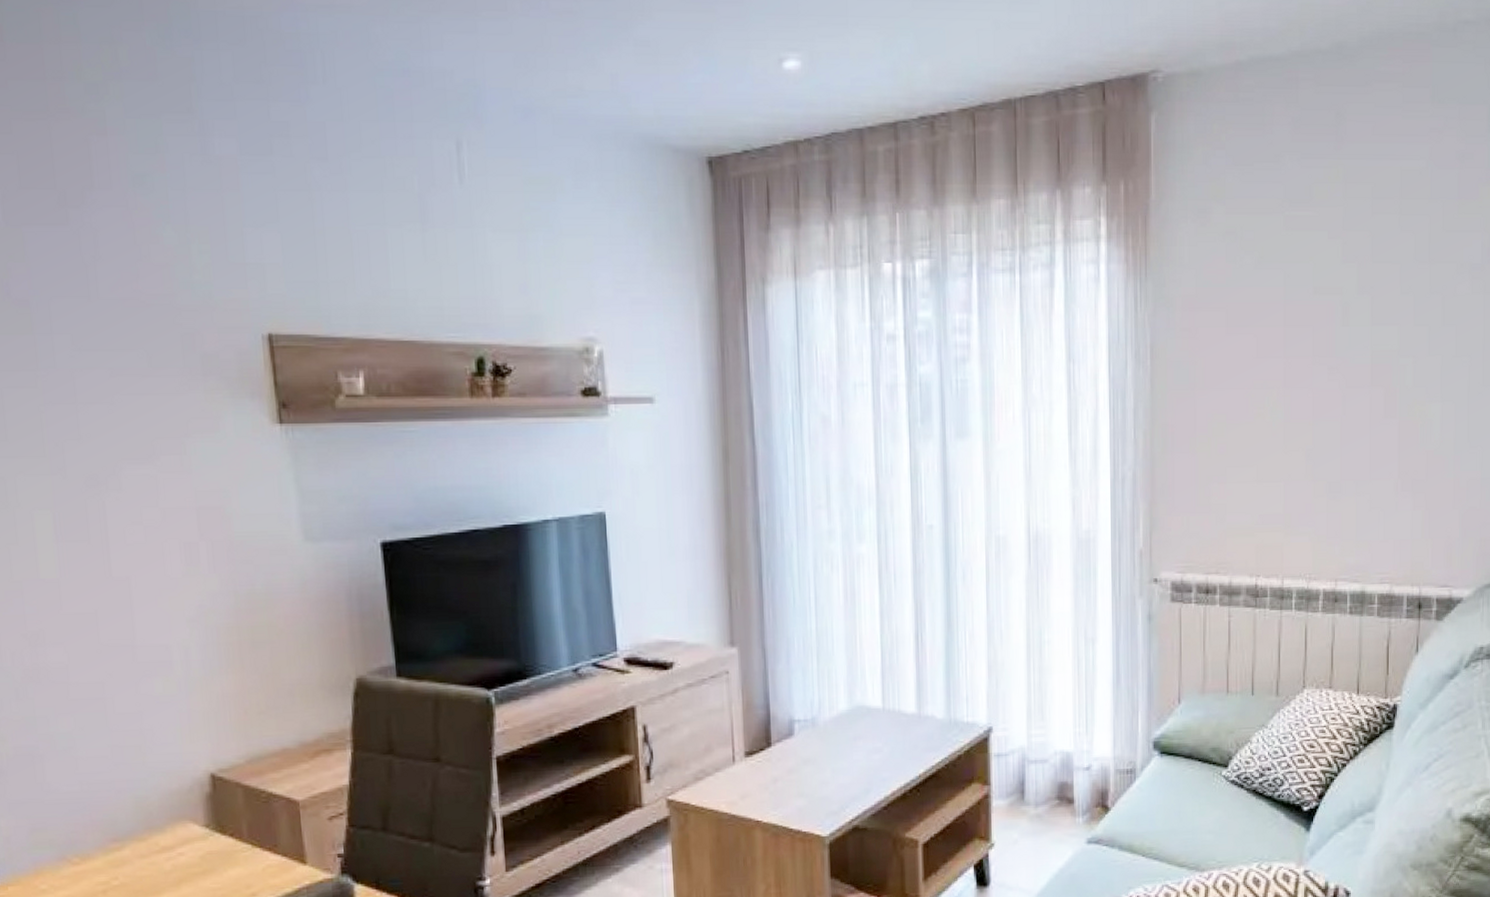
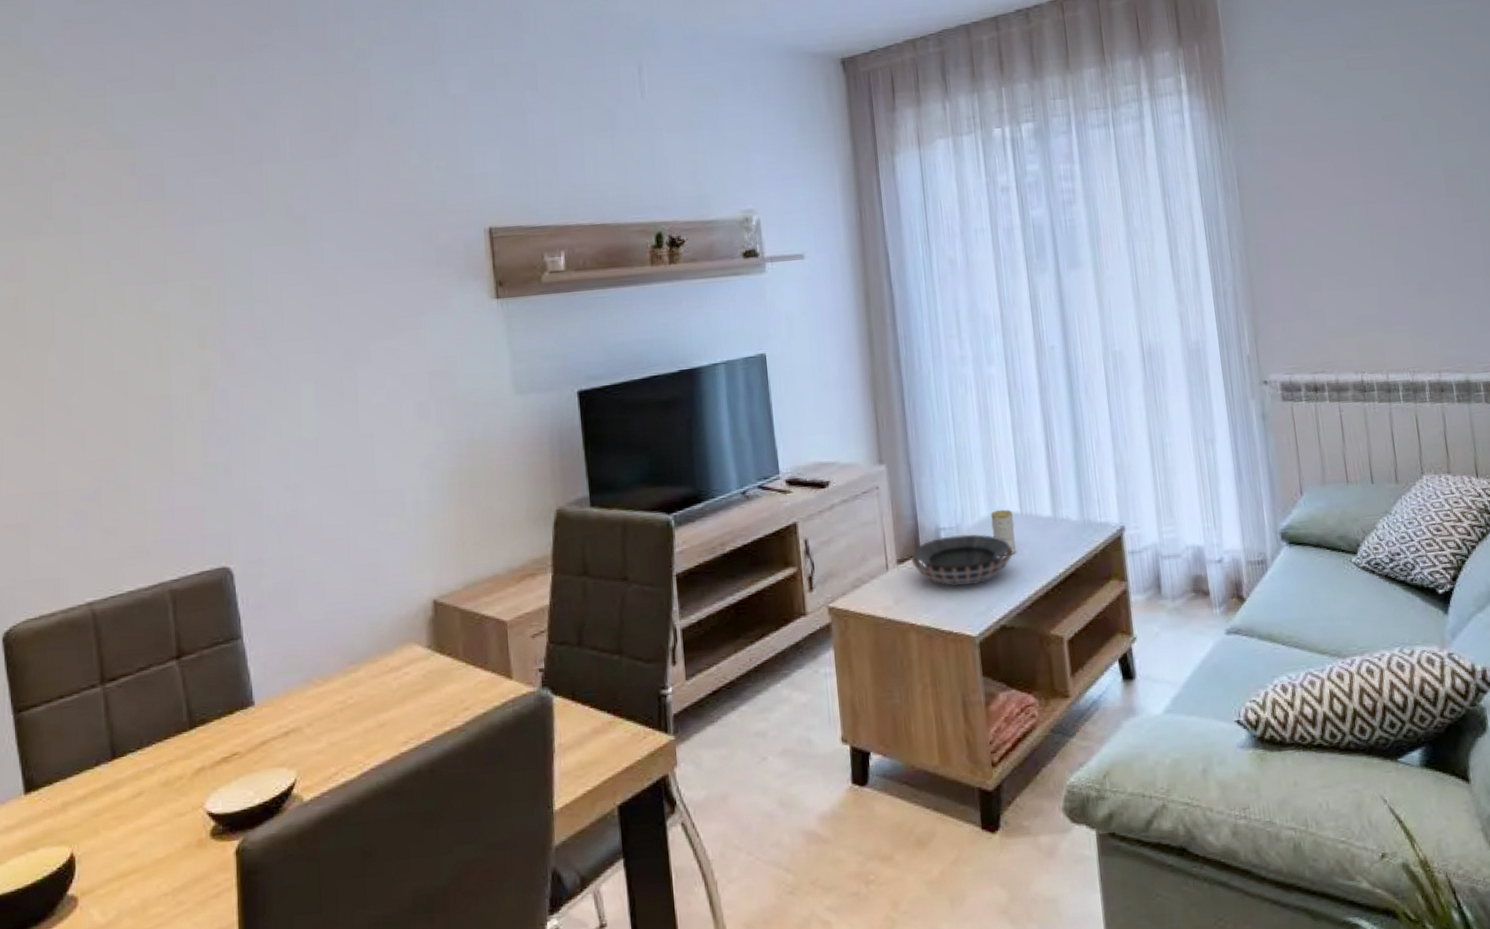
decorative bowl: none [759,728,871,782] -> present [910,534,1013,585]
candle: none [850,703,875,753] -> present [990,509,1016,556]

